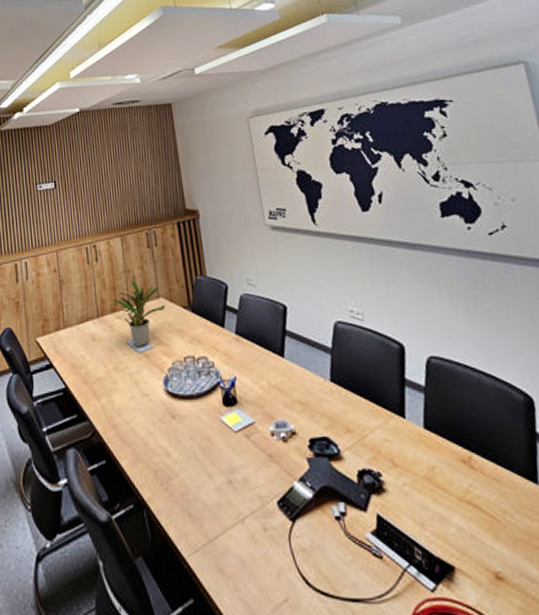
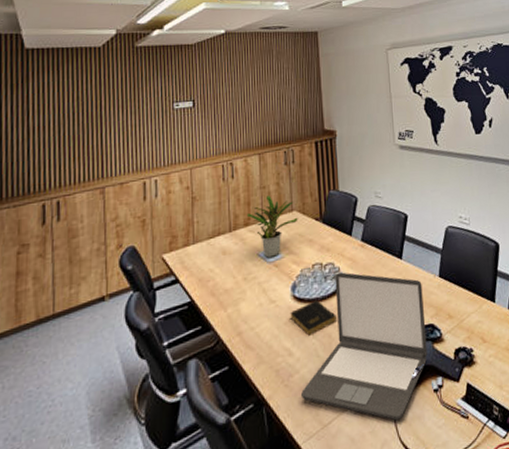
book: none [164,396,215,436] -> present [290,299,336,336]
laptop: none [181,368,324,547] -> present [300,272,428,421]

